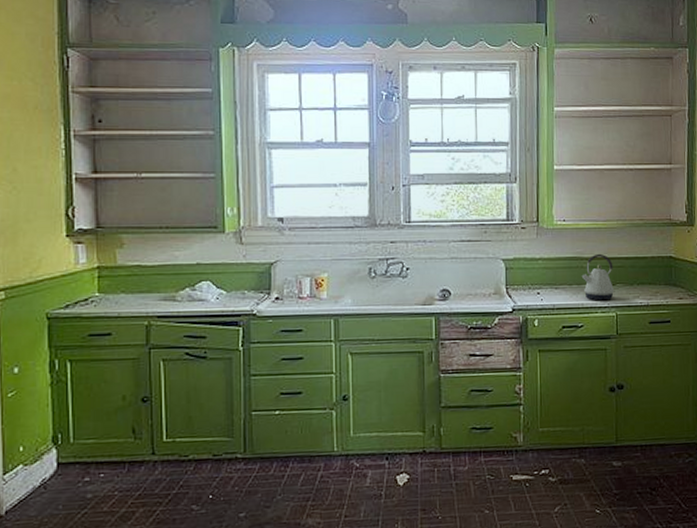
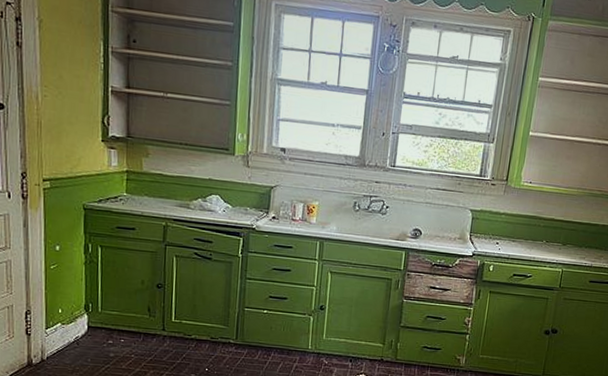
kettle: present [581,253,615,301] -> none [537,215,567,258]

